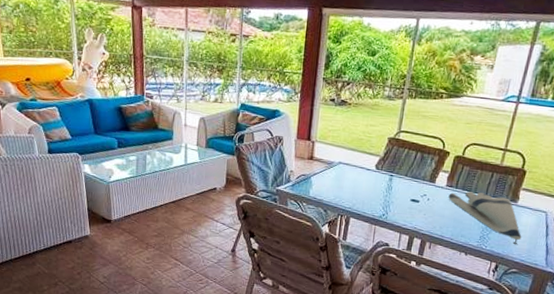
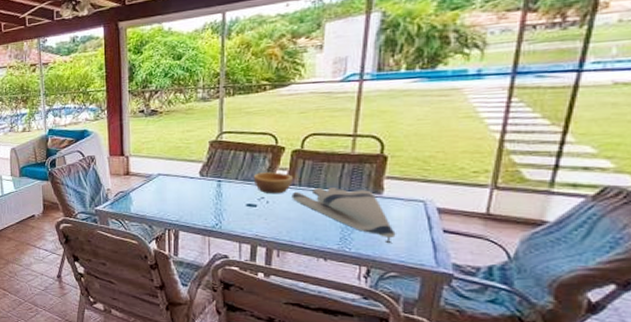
bowl: none [420,172,452,193] -> present [253,172,293,193]

